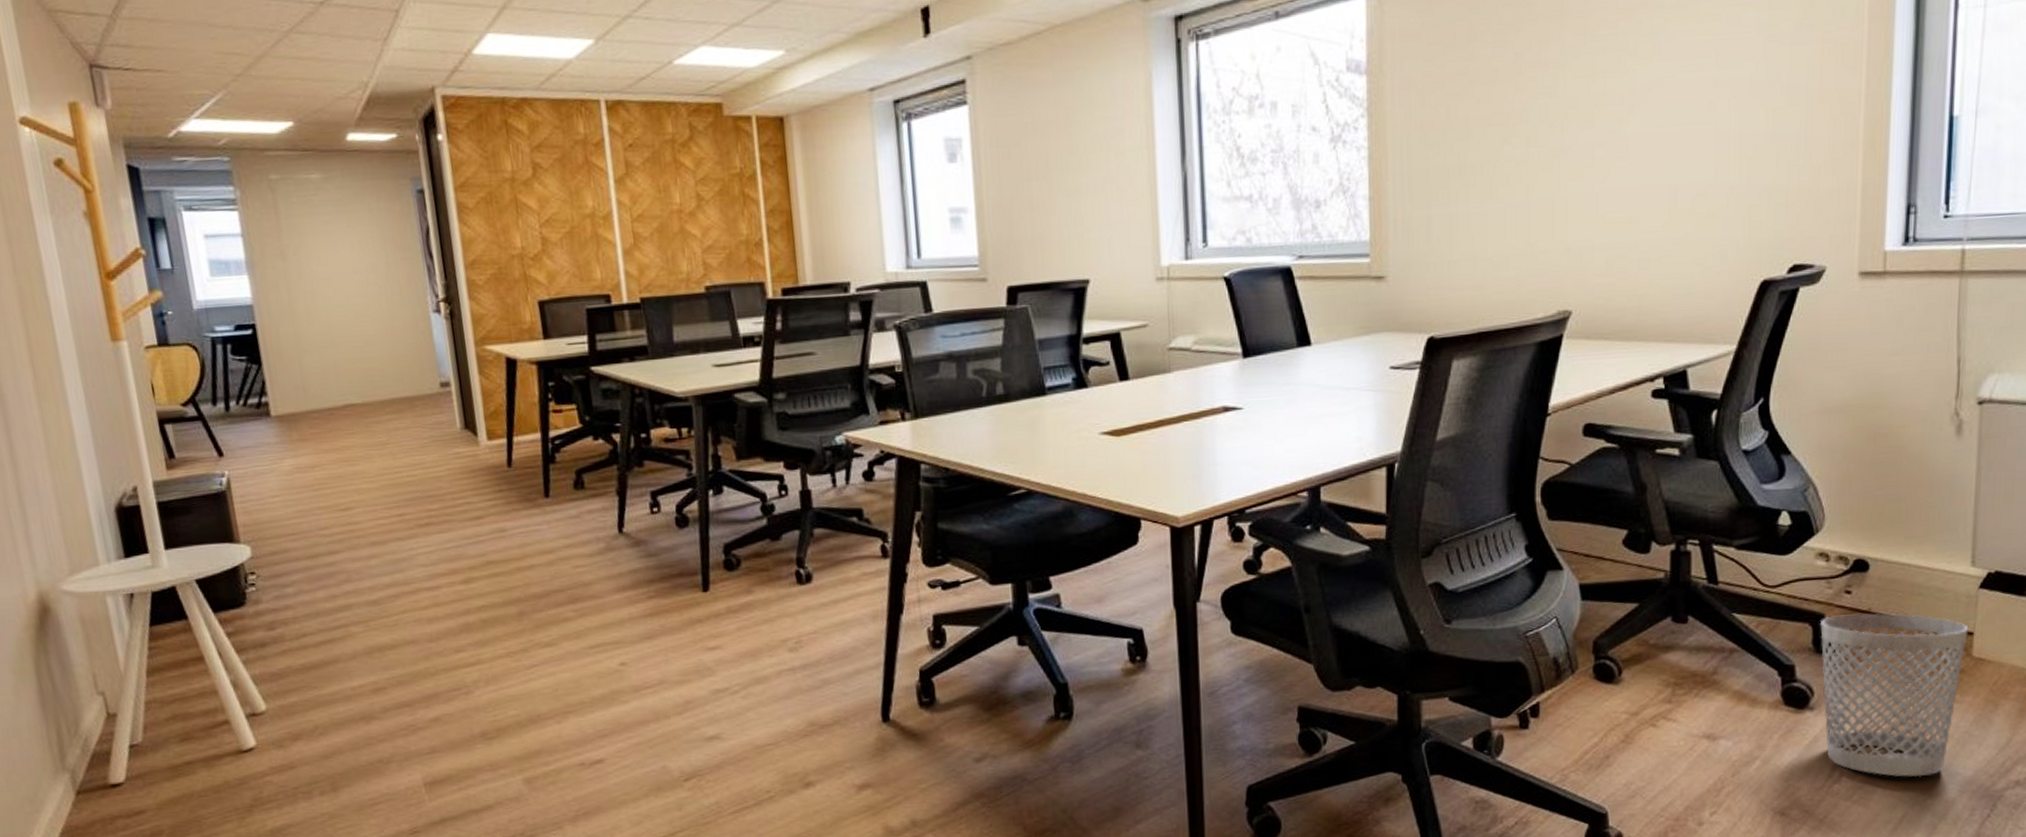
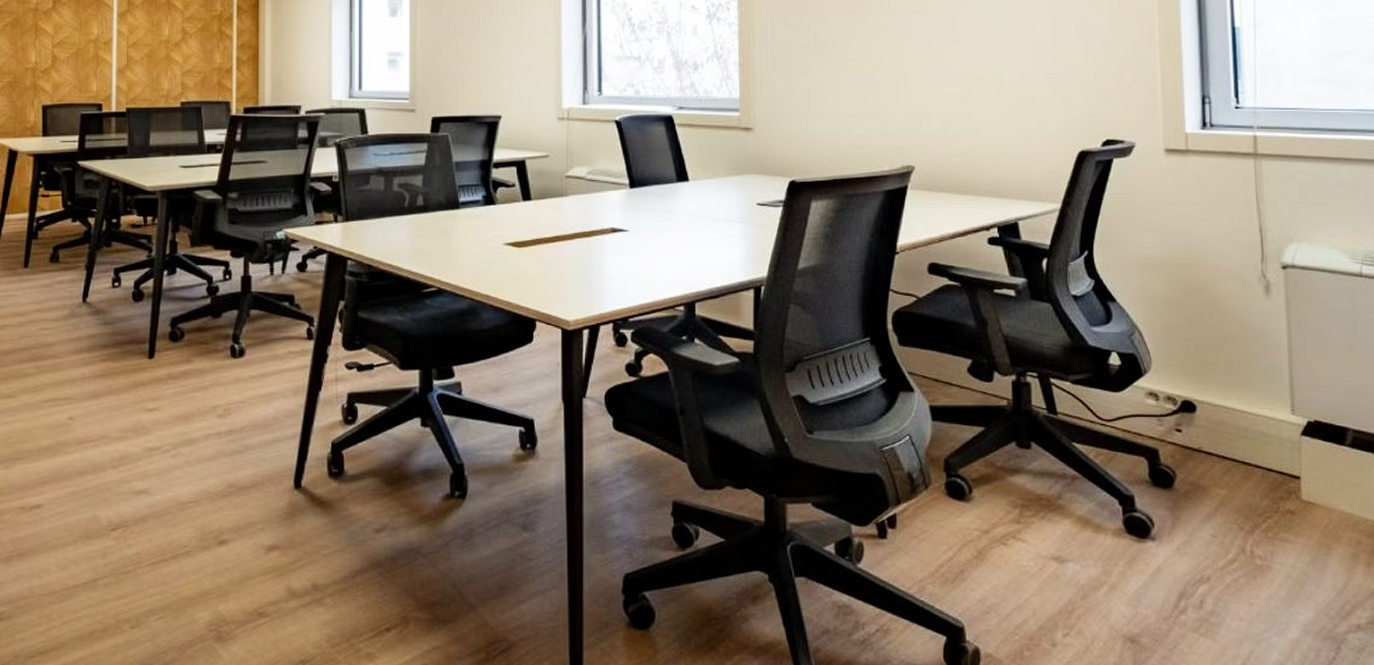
wastebasket: present [1820,613,1969,777] -> none [1155,451,1295,614]

